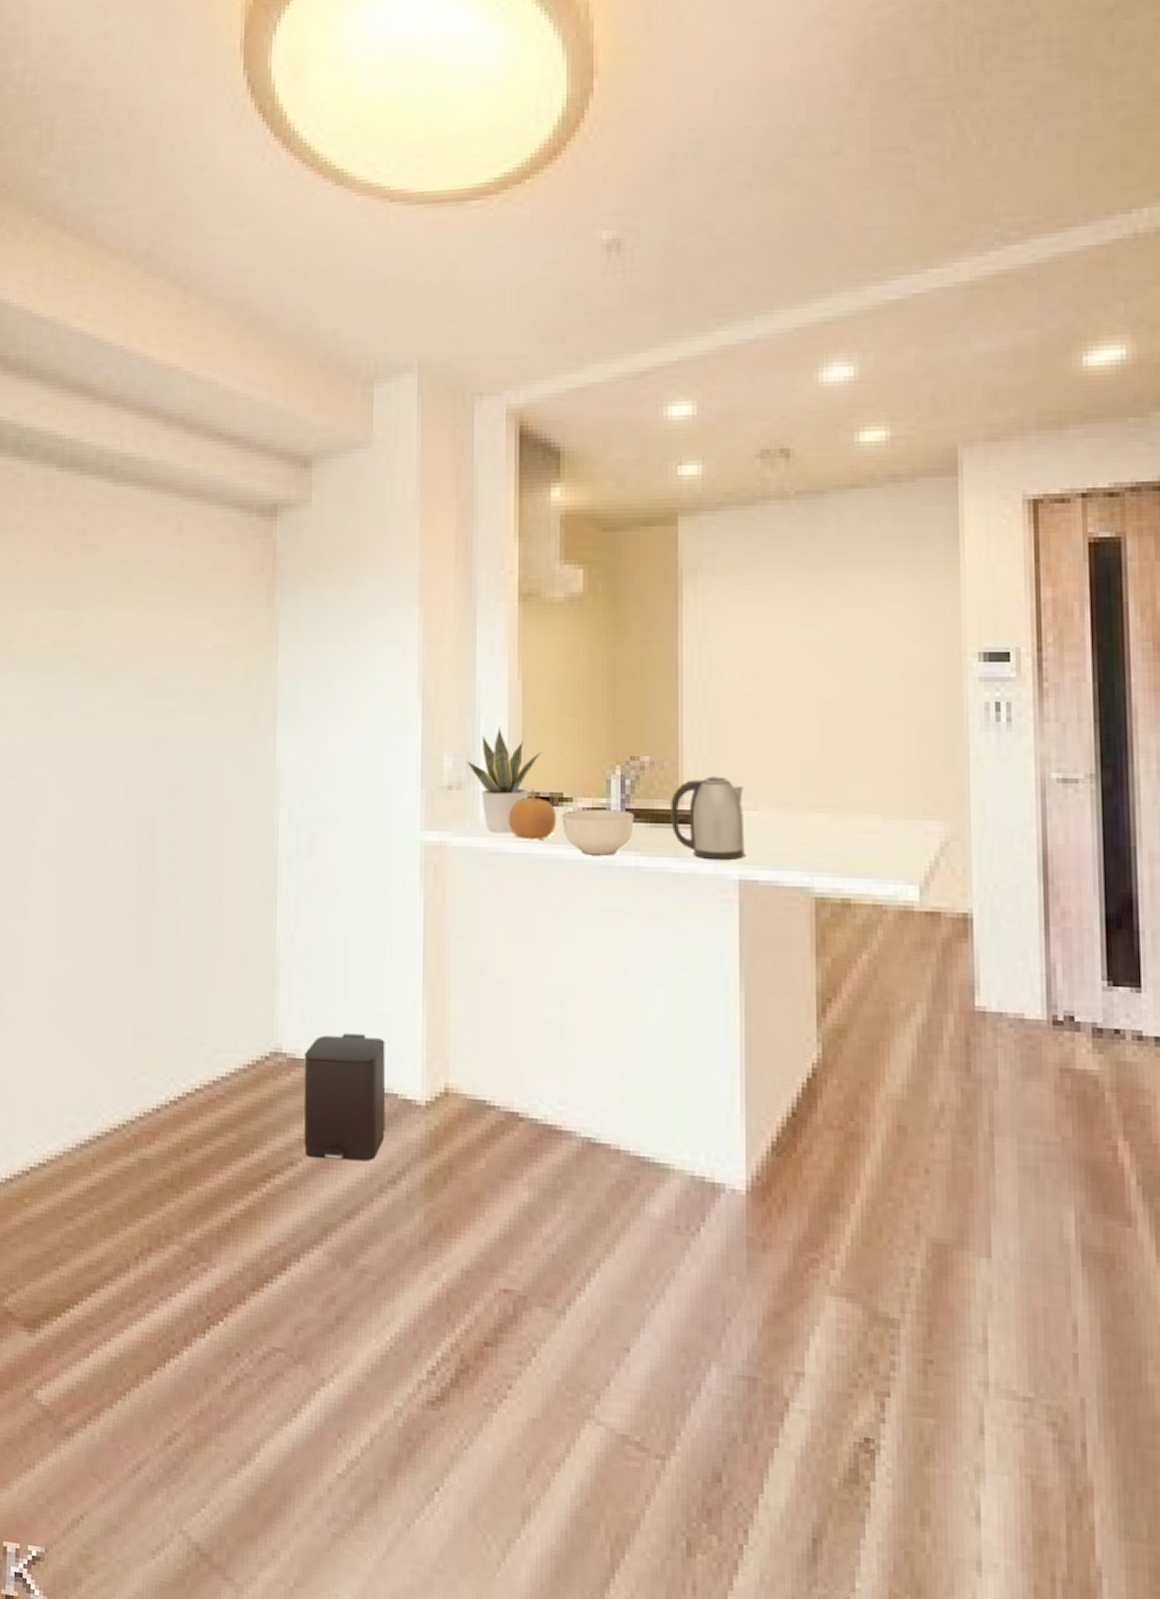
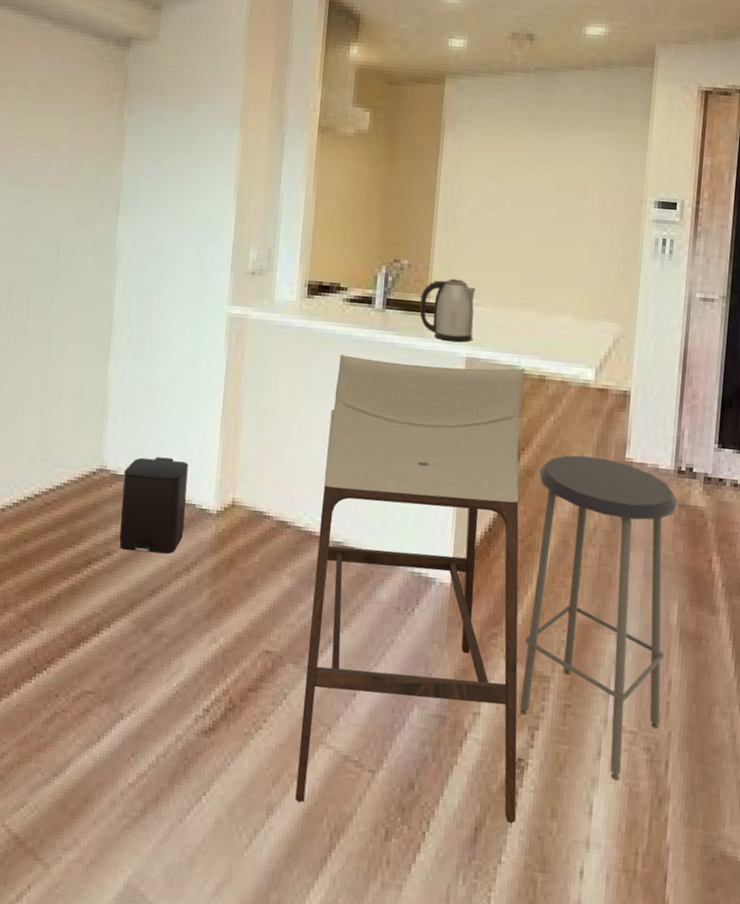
potted plant: present [466,726,542,834] -> none [268,229,327,312]
fruit: present [507,789,557,841] -> none [296,279,335,319]
bar stool: none [559,886,871,1533] -> present [295,355,525,823]
bowl: present [562,809,635,856] -> none [338,297,393,333]
bar stool: none [855,1005,1066,1470] -> present [519,455,678,780]

